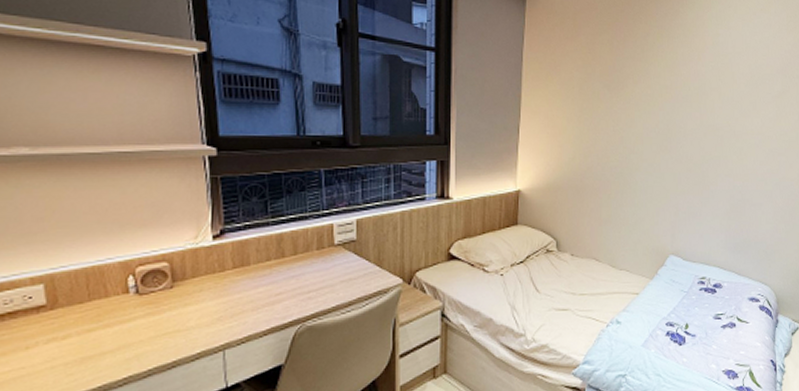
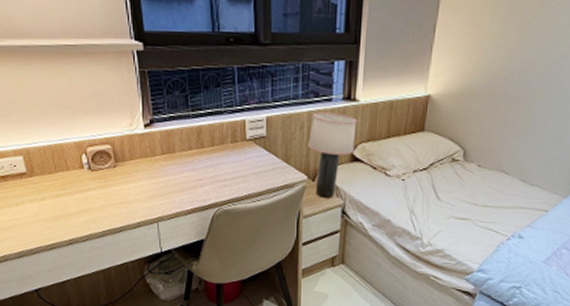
table lamp: none [401,212,452,302] -> present [307,112,358,198]

